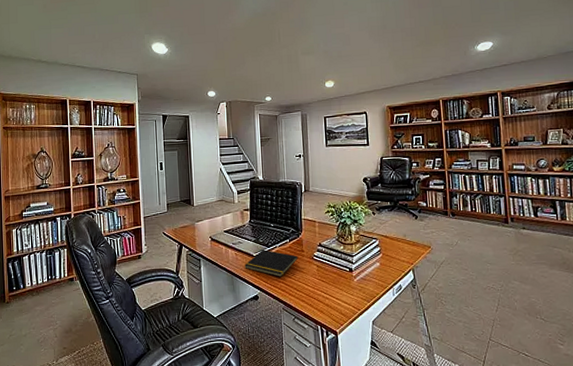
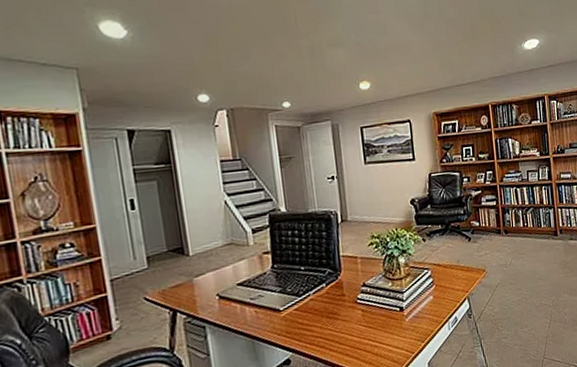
notepad: present [244,249,298,277] -> none [269,300,338,332]

